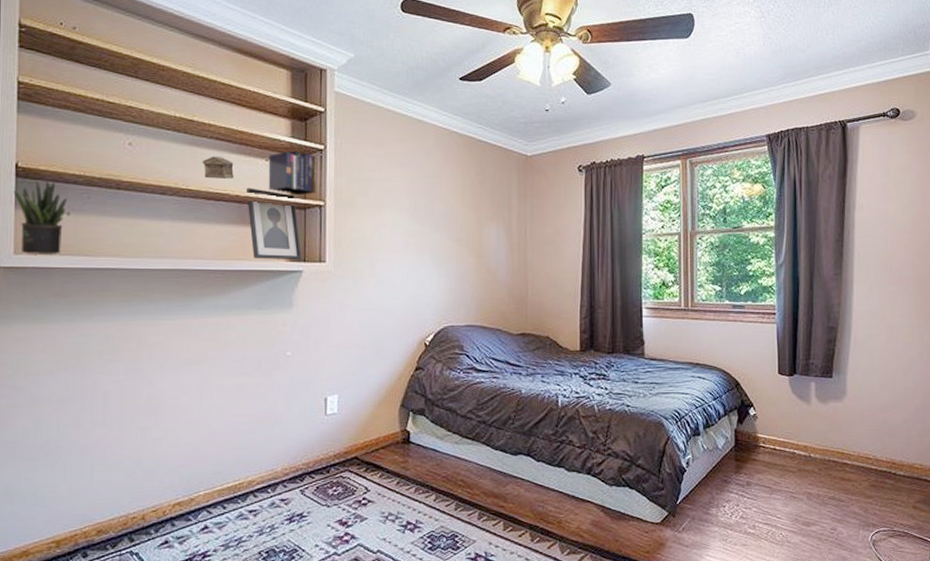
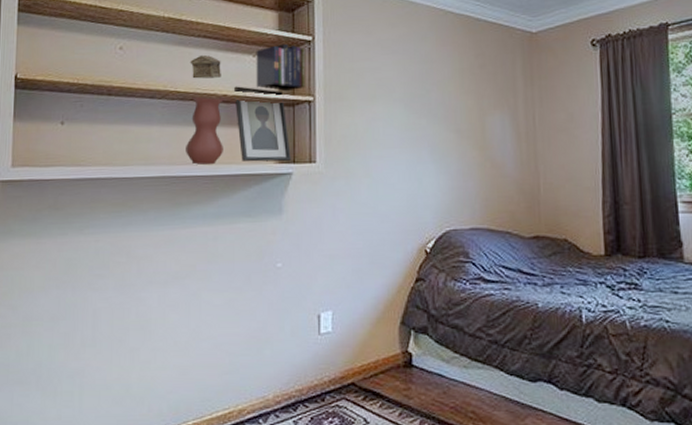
potted plant: present [13,181,68,254] -> none [12,91,62,167]
vase: none [198,195,236,261] -> present [186,96,224,166]

